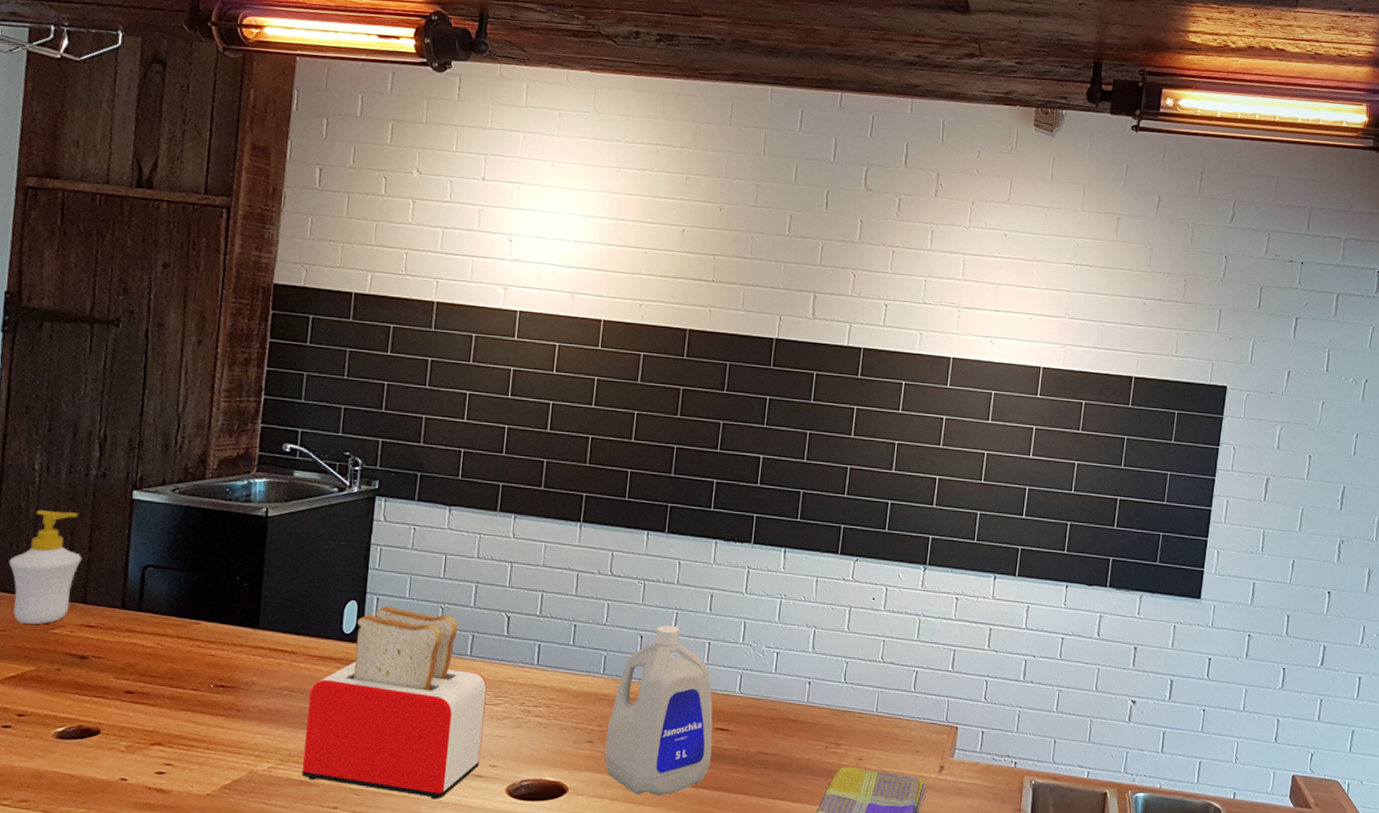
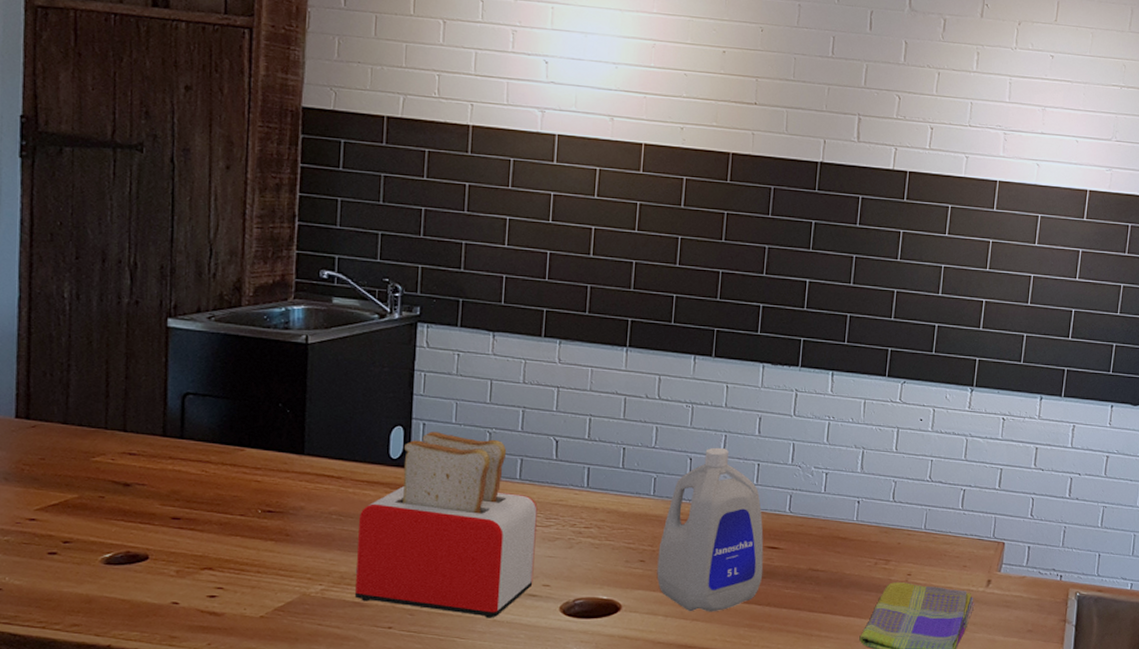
soap bottle: present [8,509,82,624] -> none [43,338,119,452]

